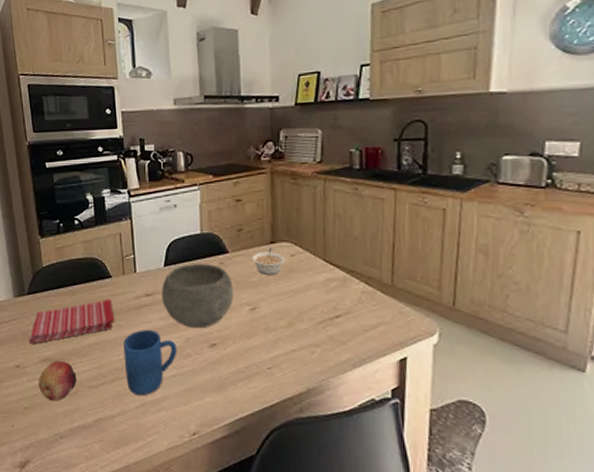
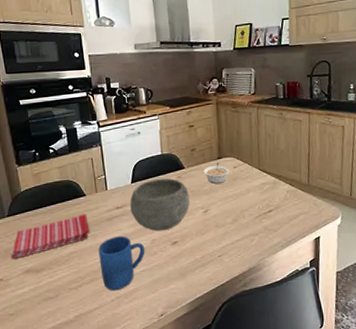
fruit: present [38,361,77,402] -> none [21,270,58,306]

